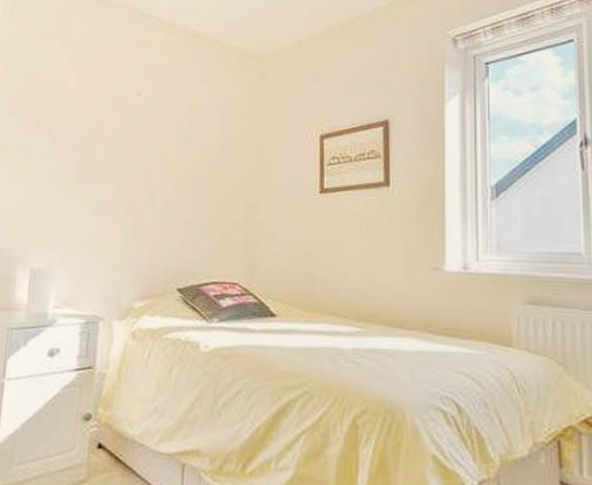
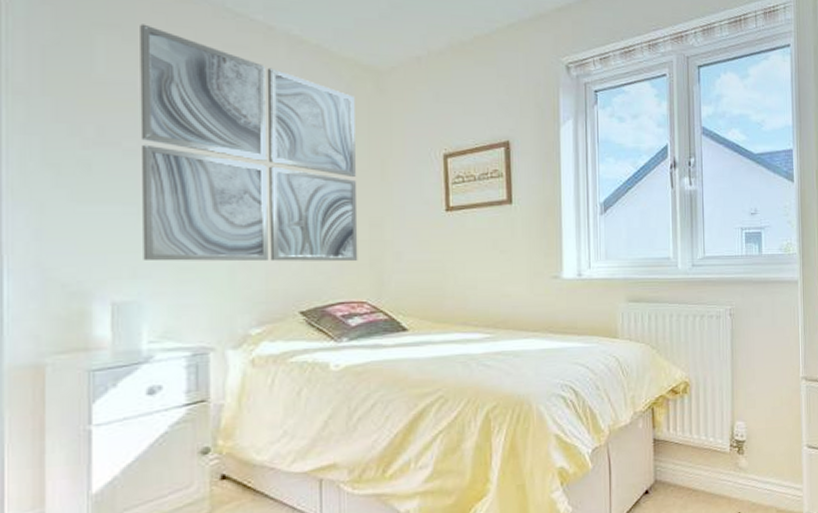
wall art: none [57,31,240,241] -> present [140,24,358,262]

